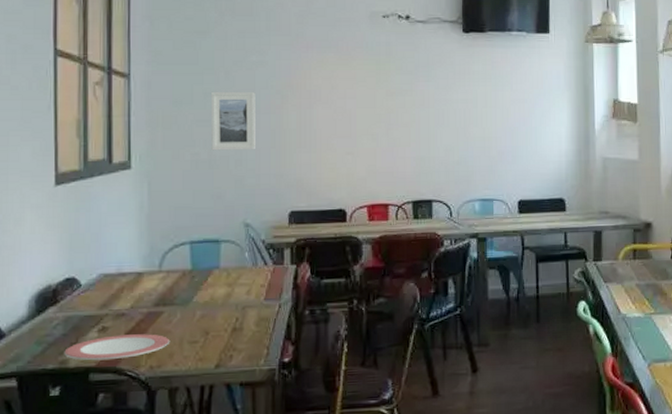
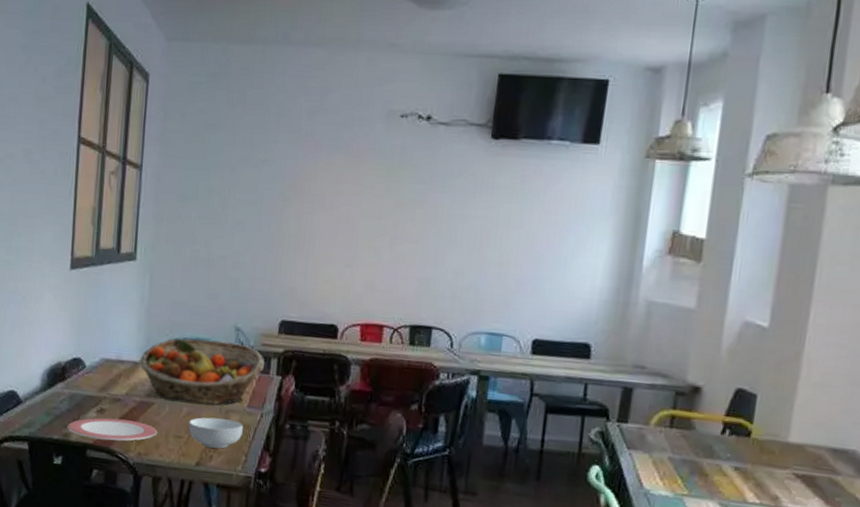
fruit basket: none [143,239,278,306] -> present [139,338,265,405]
cereal bowl: none [204,315,261,347] -> present [188,417,243,449]
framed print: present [211,91,255,151] -> none [211,188,258,253]

